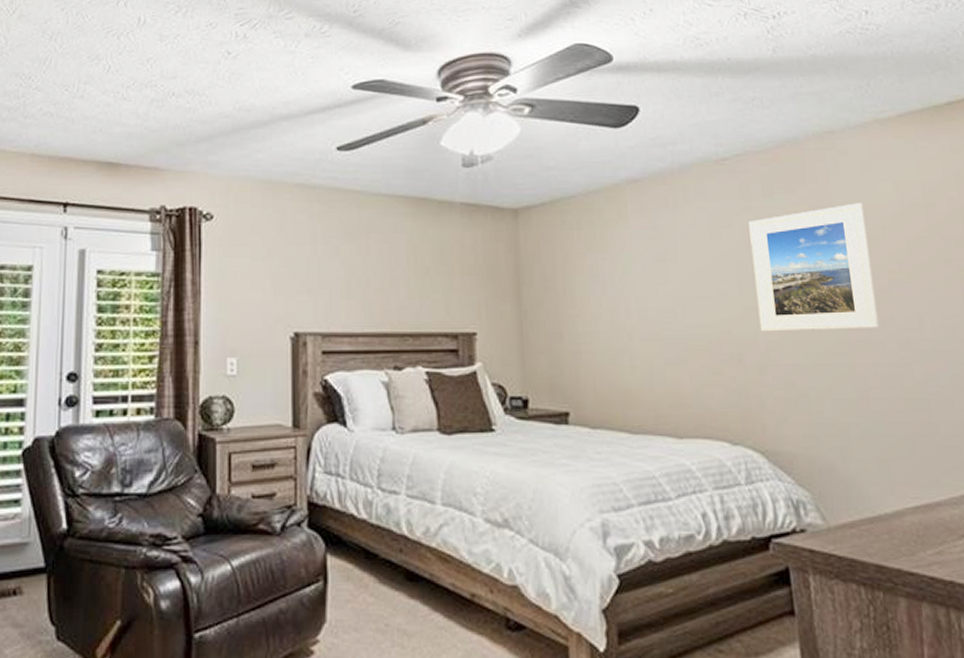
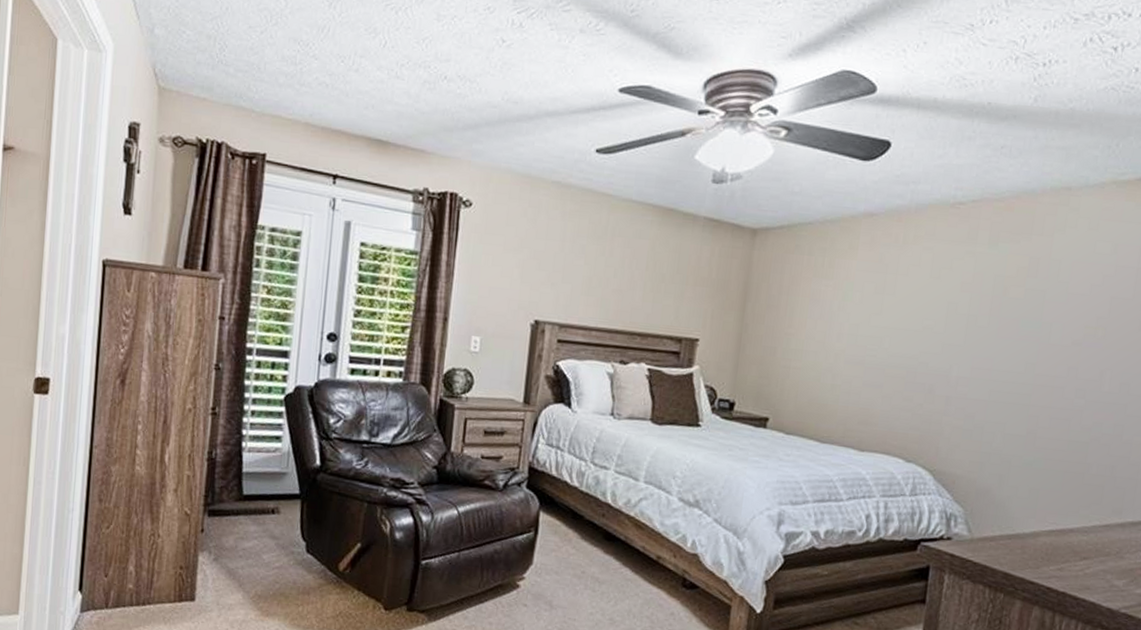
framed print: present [748,203,879,332] -> none [955,259,1079,376]

